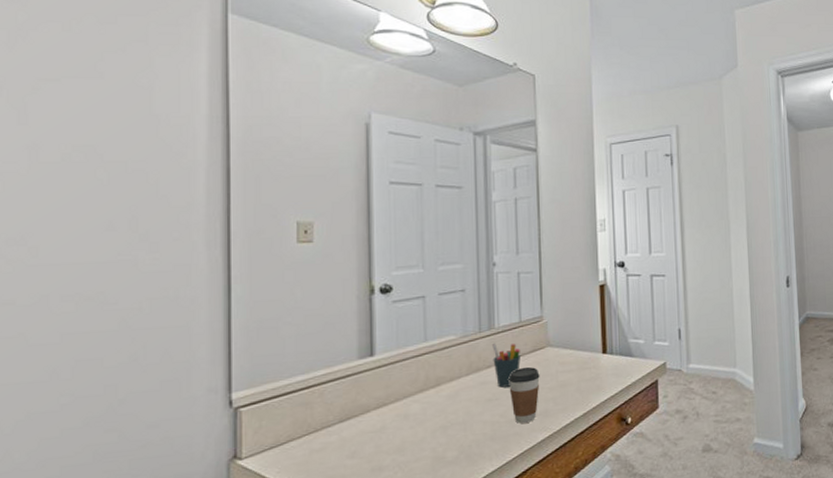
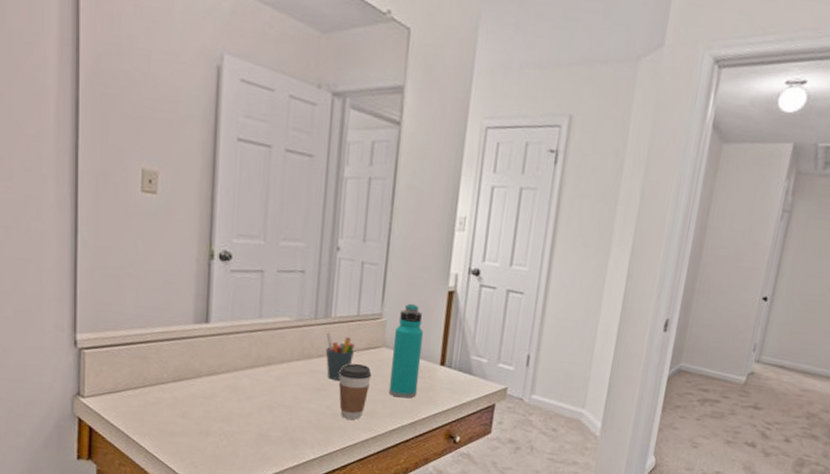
water bottle: none [556,302,585,392] -> present [388,303,424,398]

